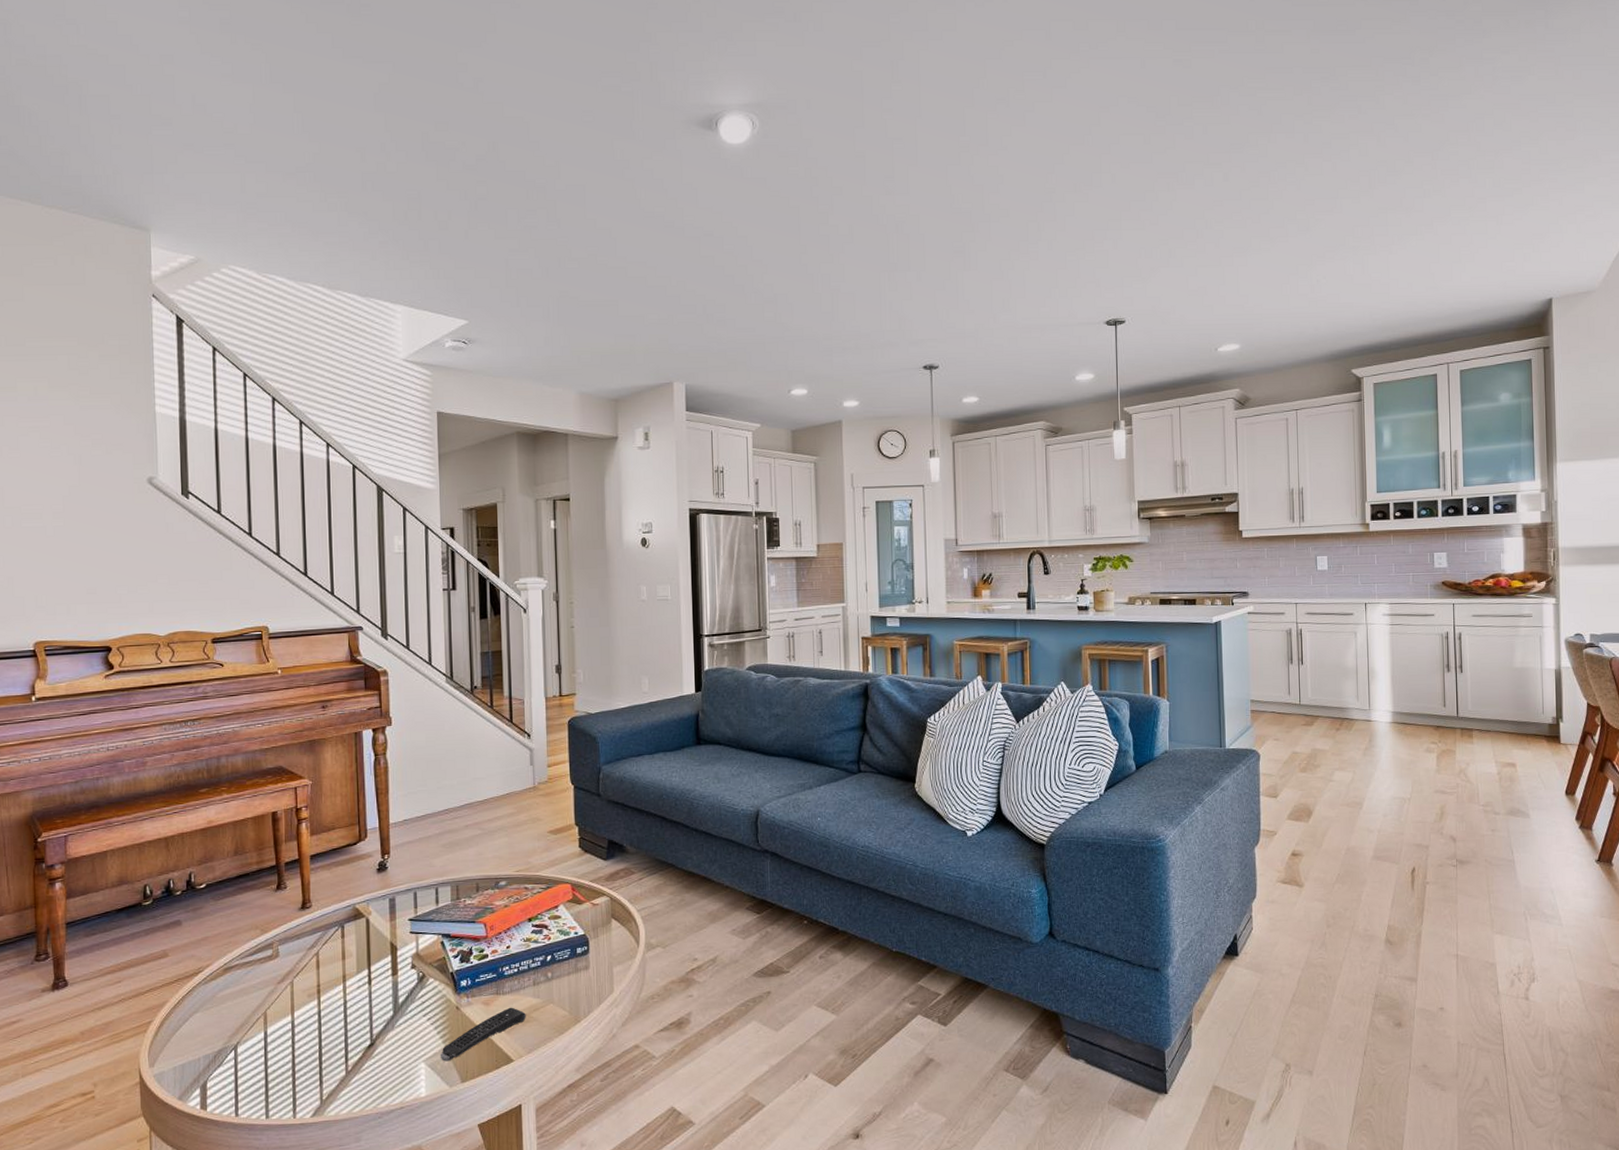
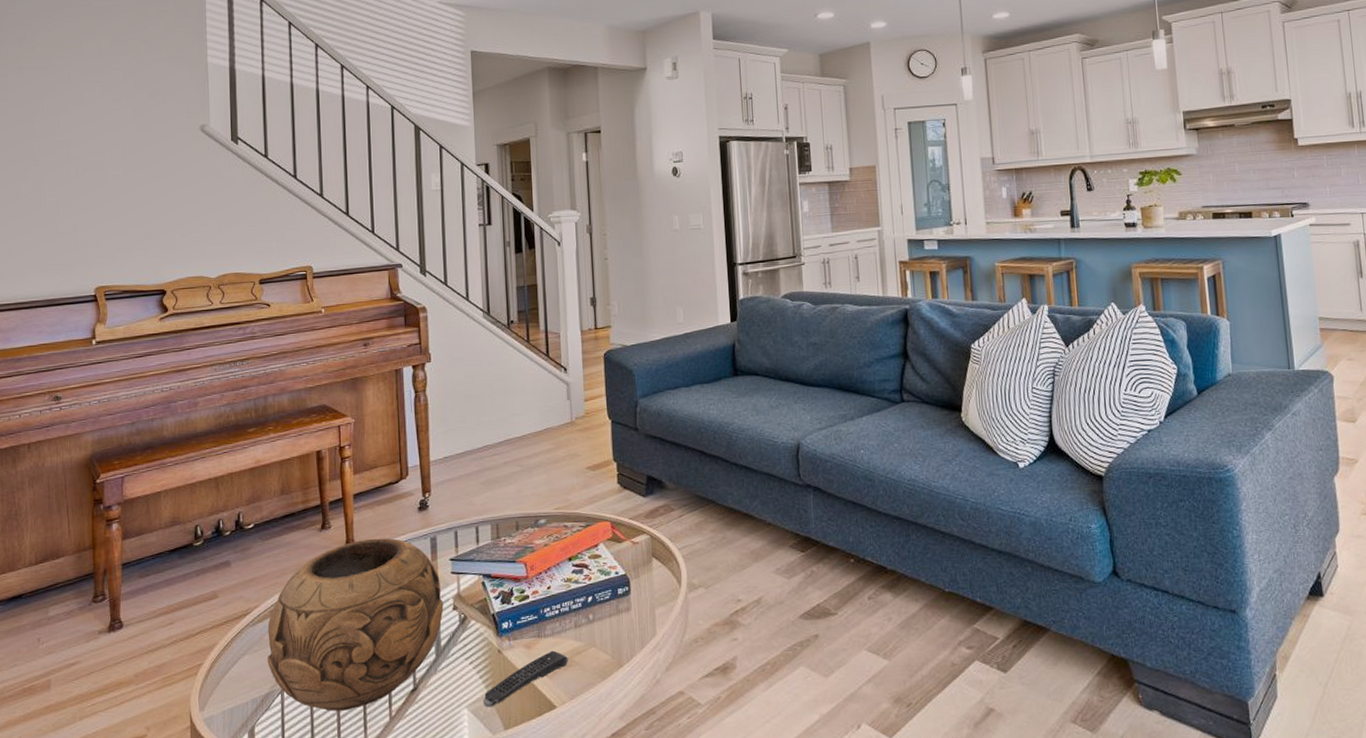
decorative bowl: none [220,898,402,1067] -> present [267,538,444,711]

